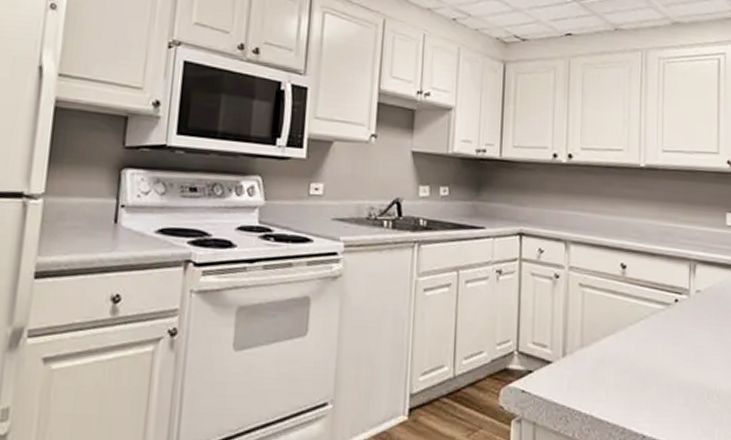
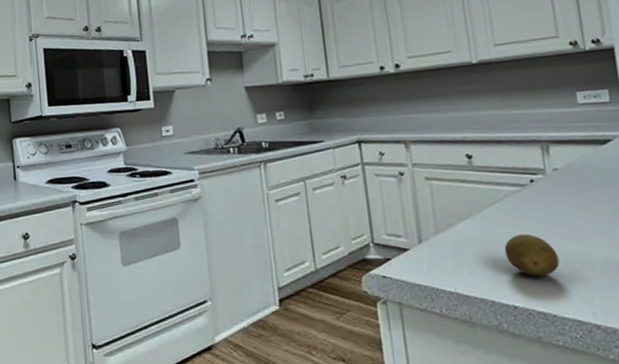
fruit: none [642,356,689,405] -> present [504,234,560,277]

